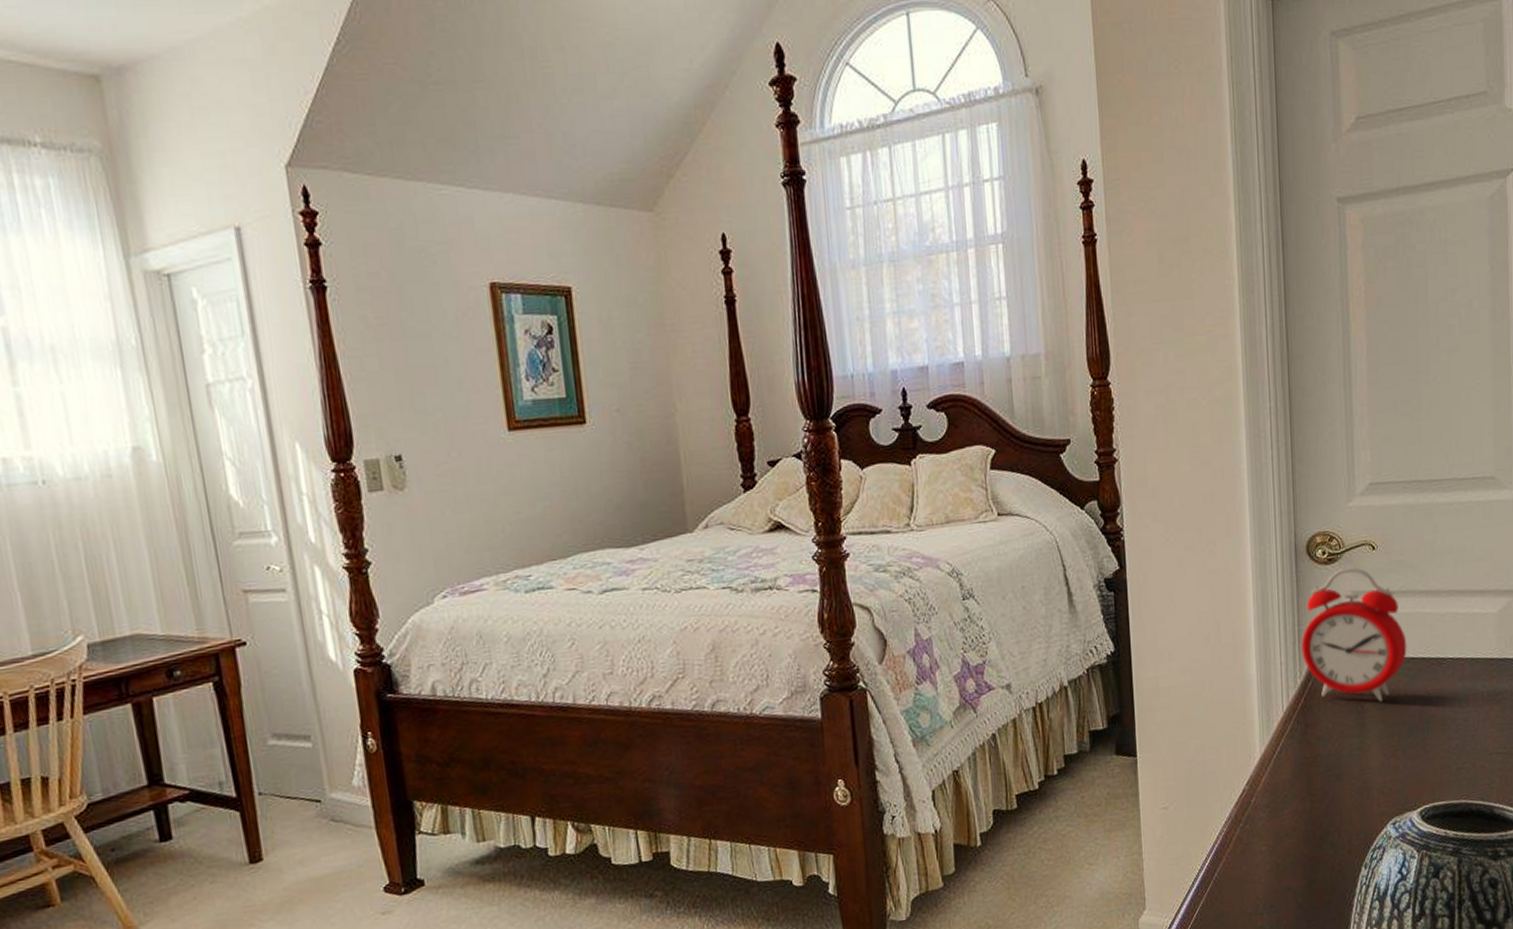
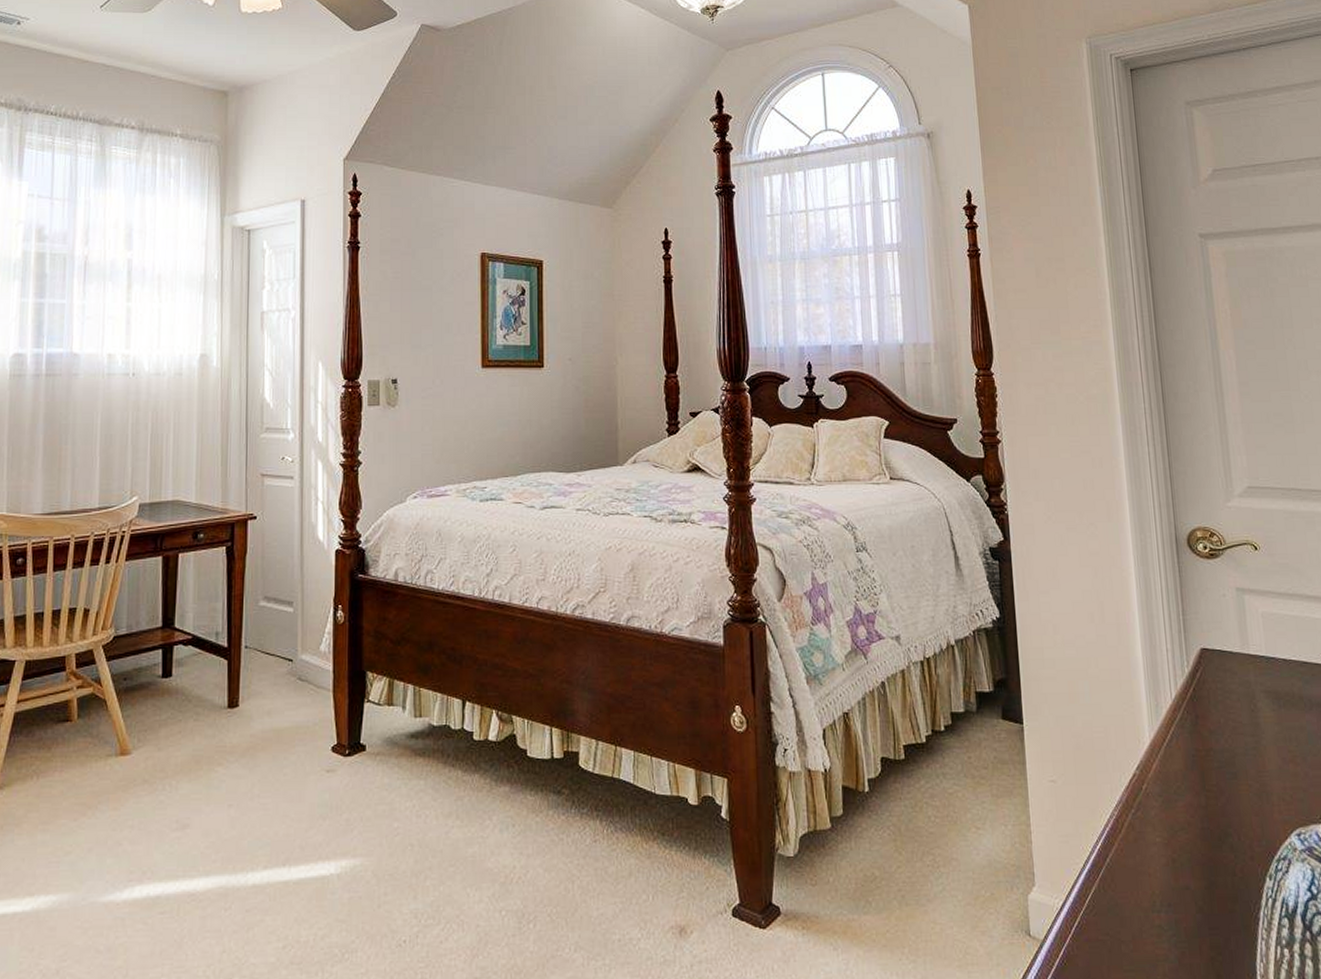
alarm clock: present [1301,567,1407,702] -> none [1187,564,1299,703]

